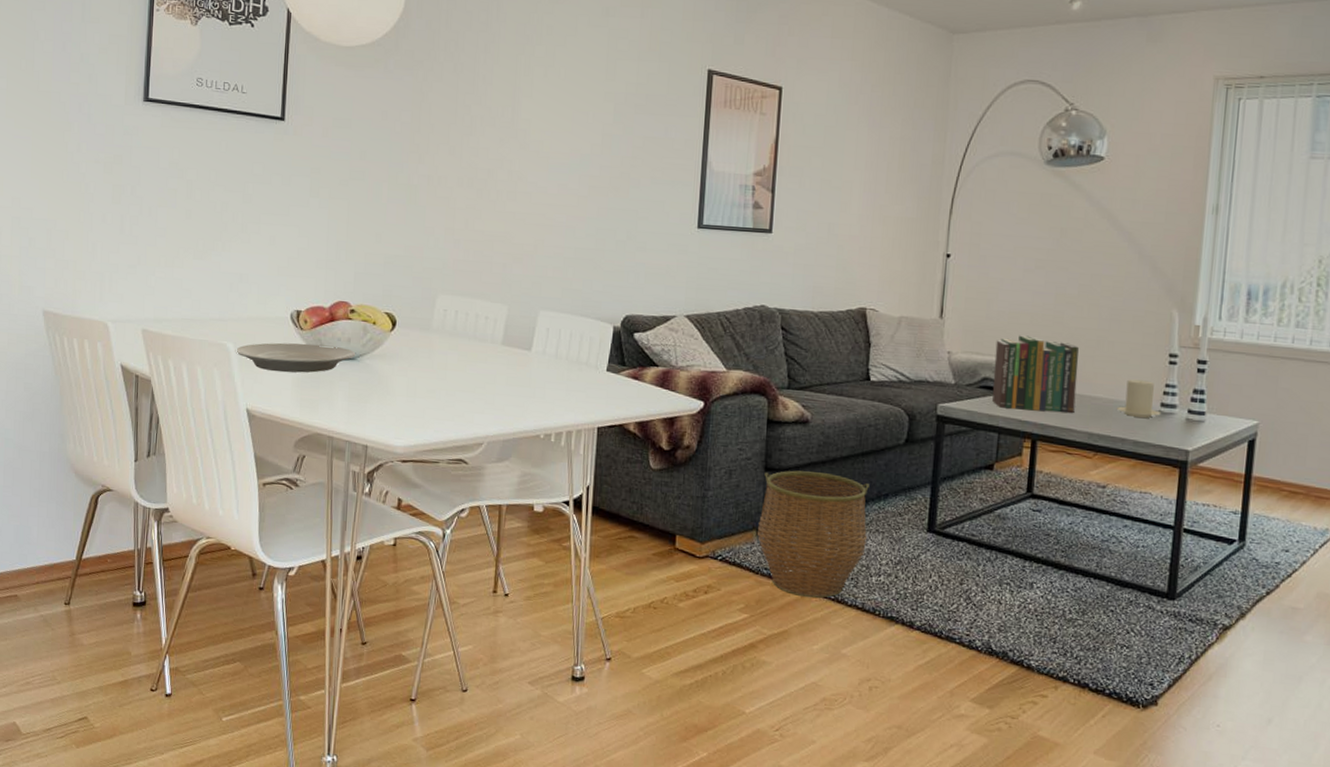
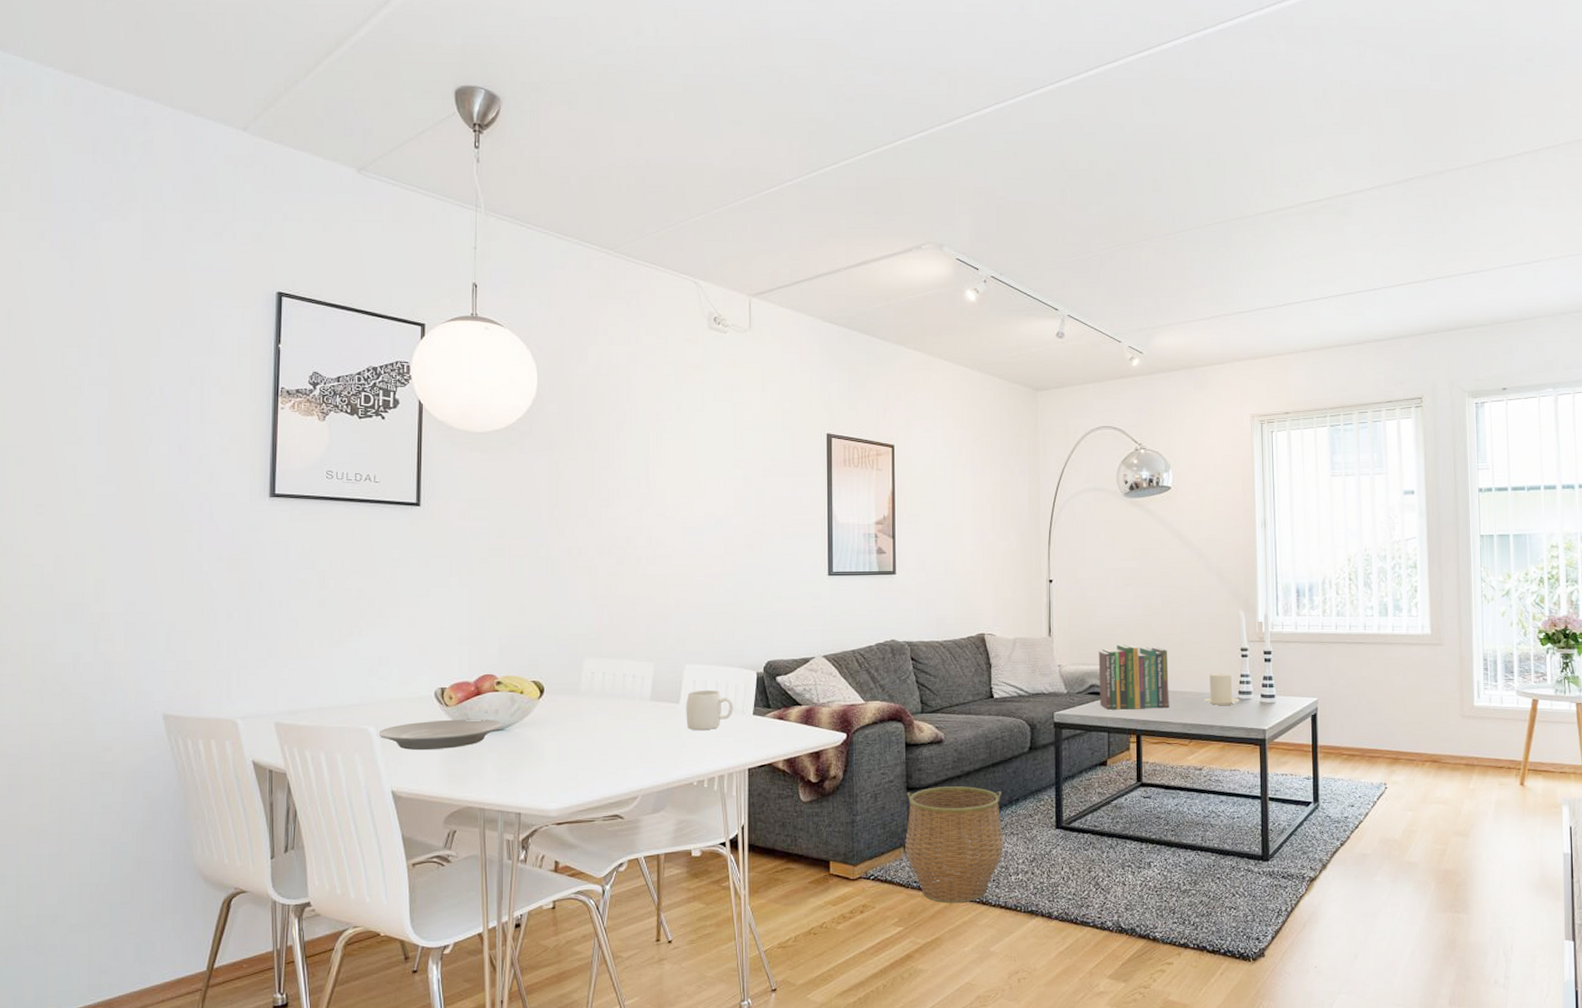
mug: none [537,339,587,382] -> present [686,689,733,730]

